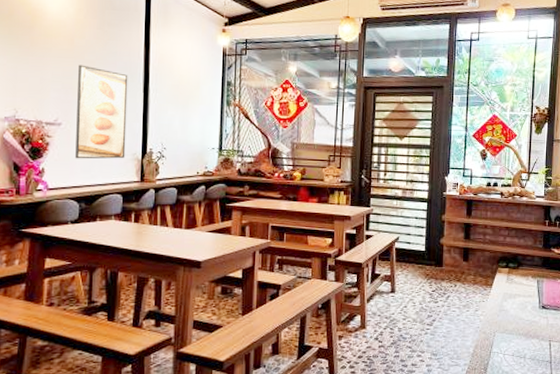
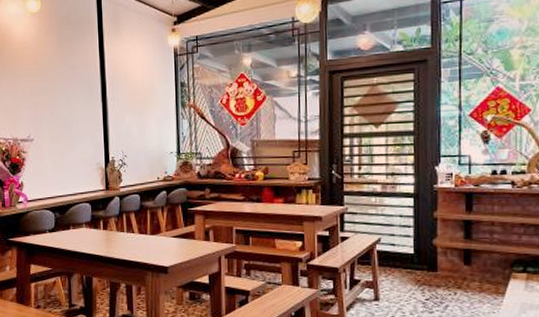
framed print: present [75,64,128,159] -> none [44,81,91,172]

